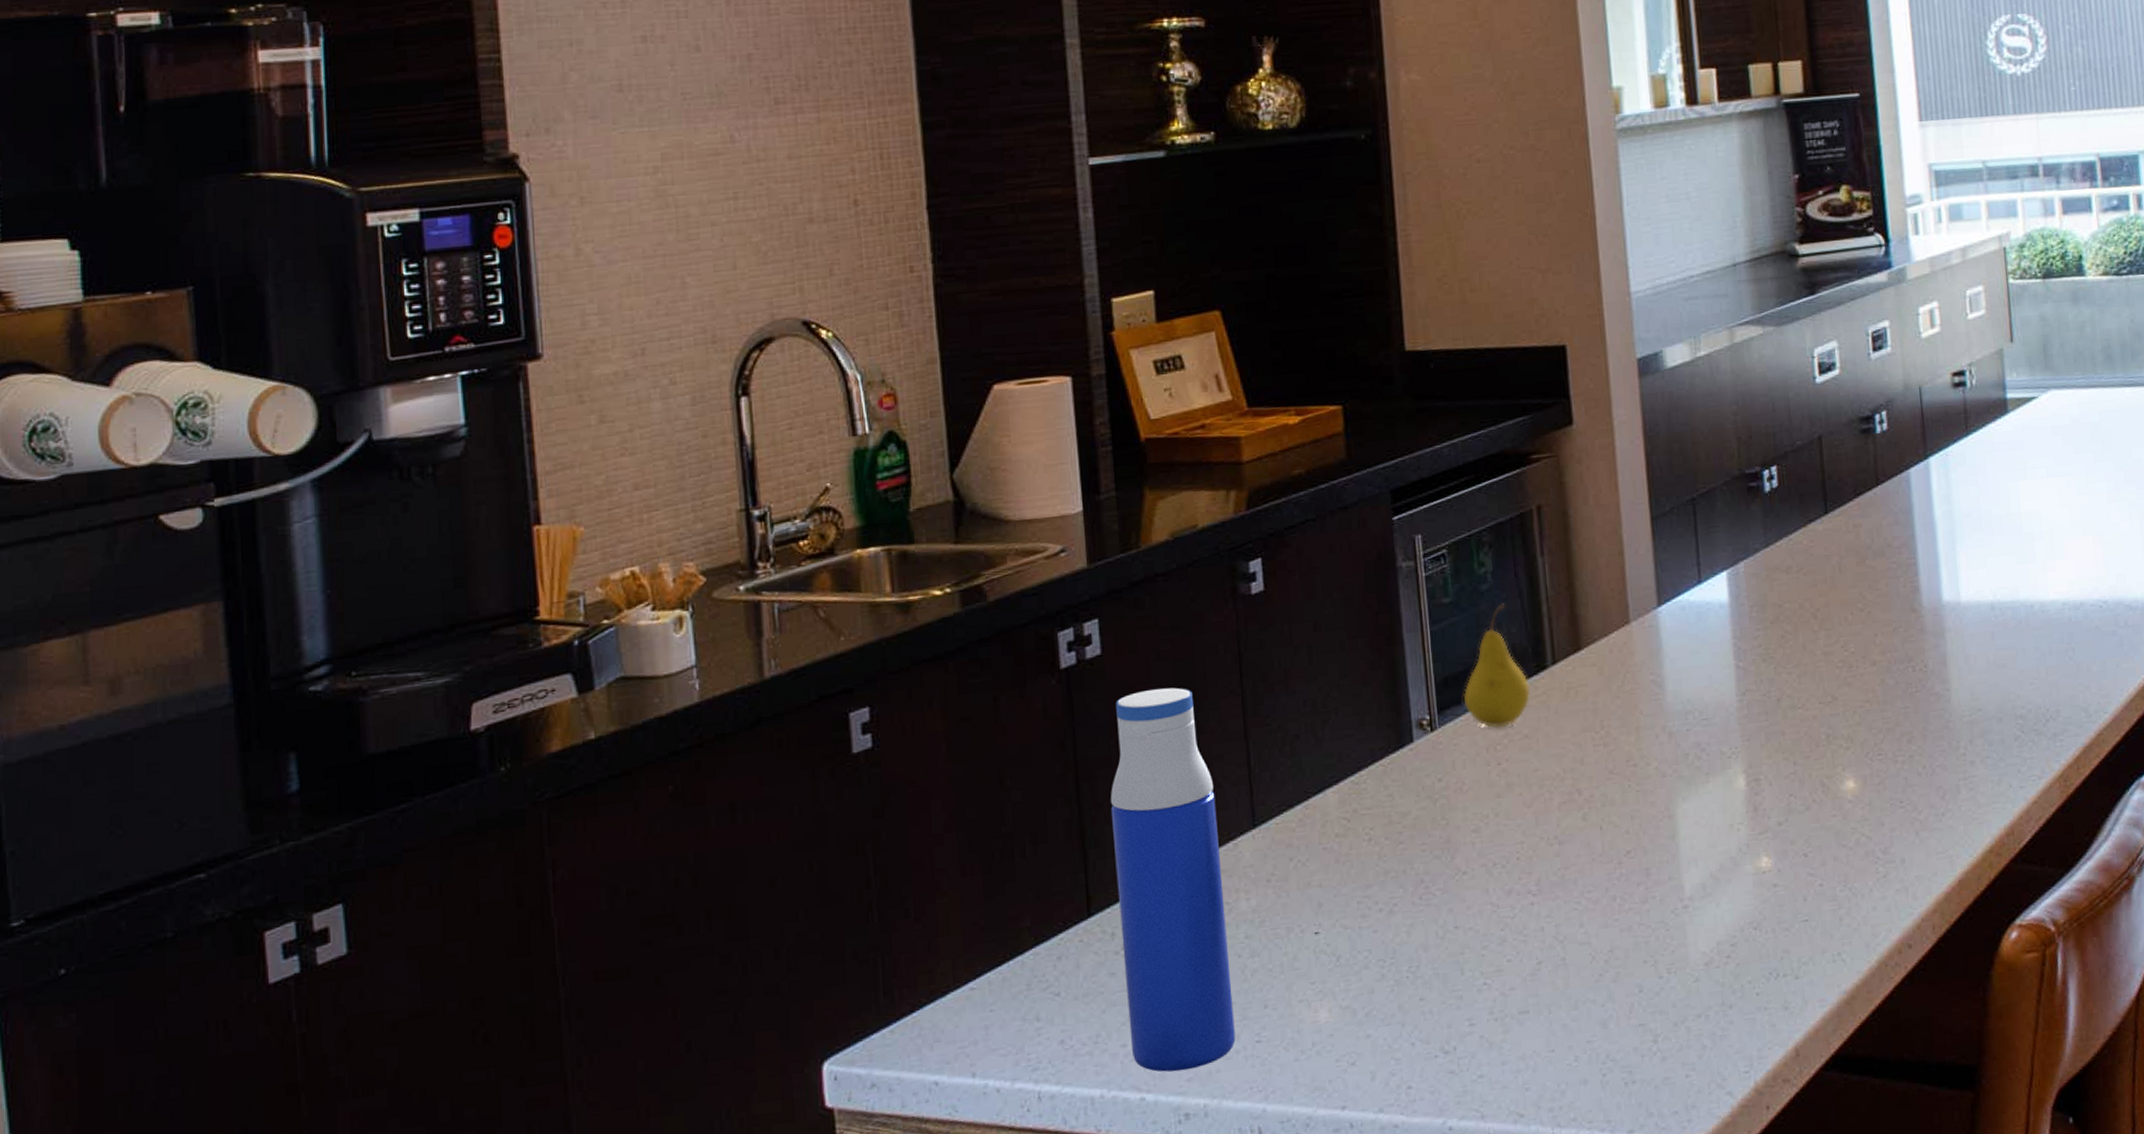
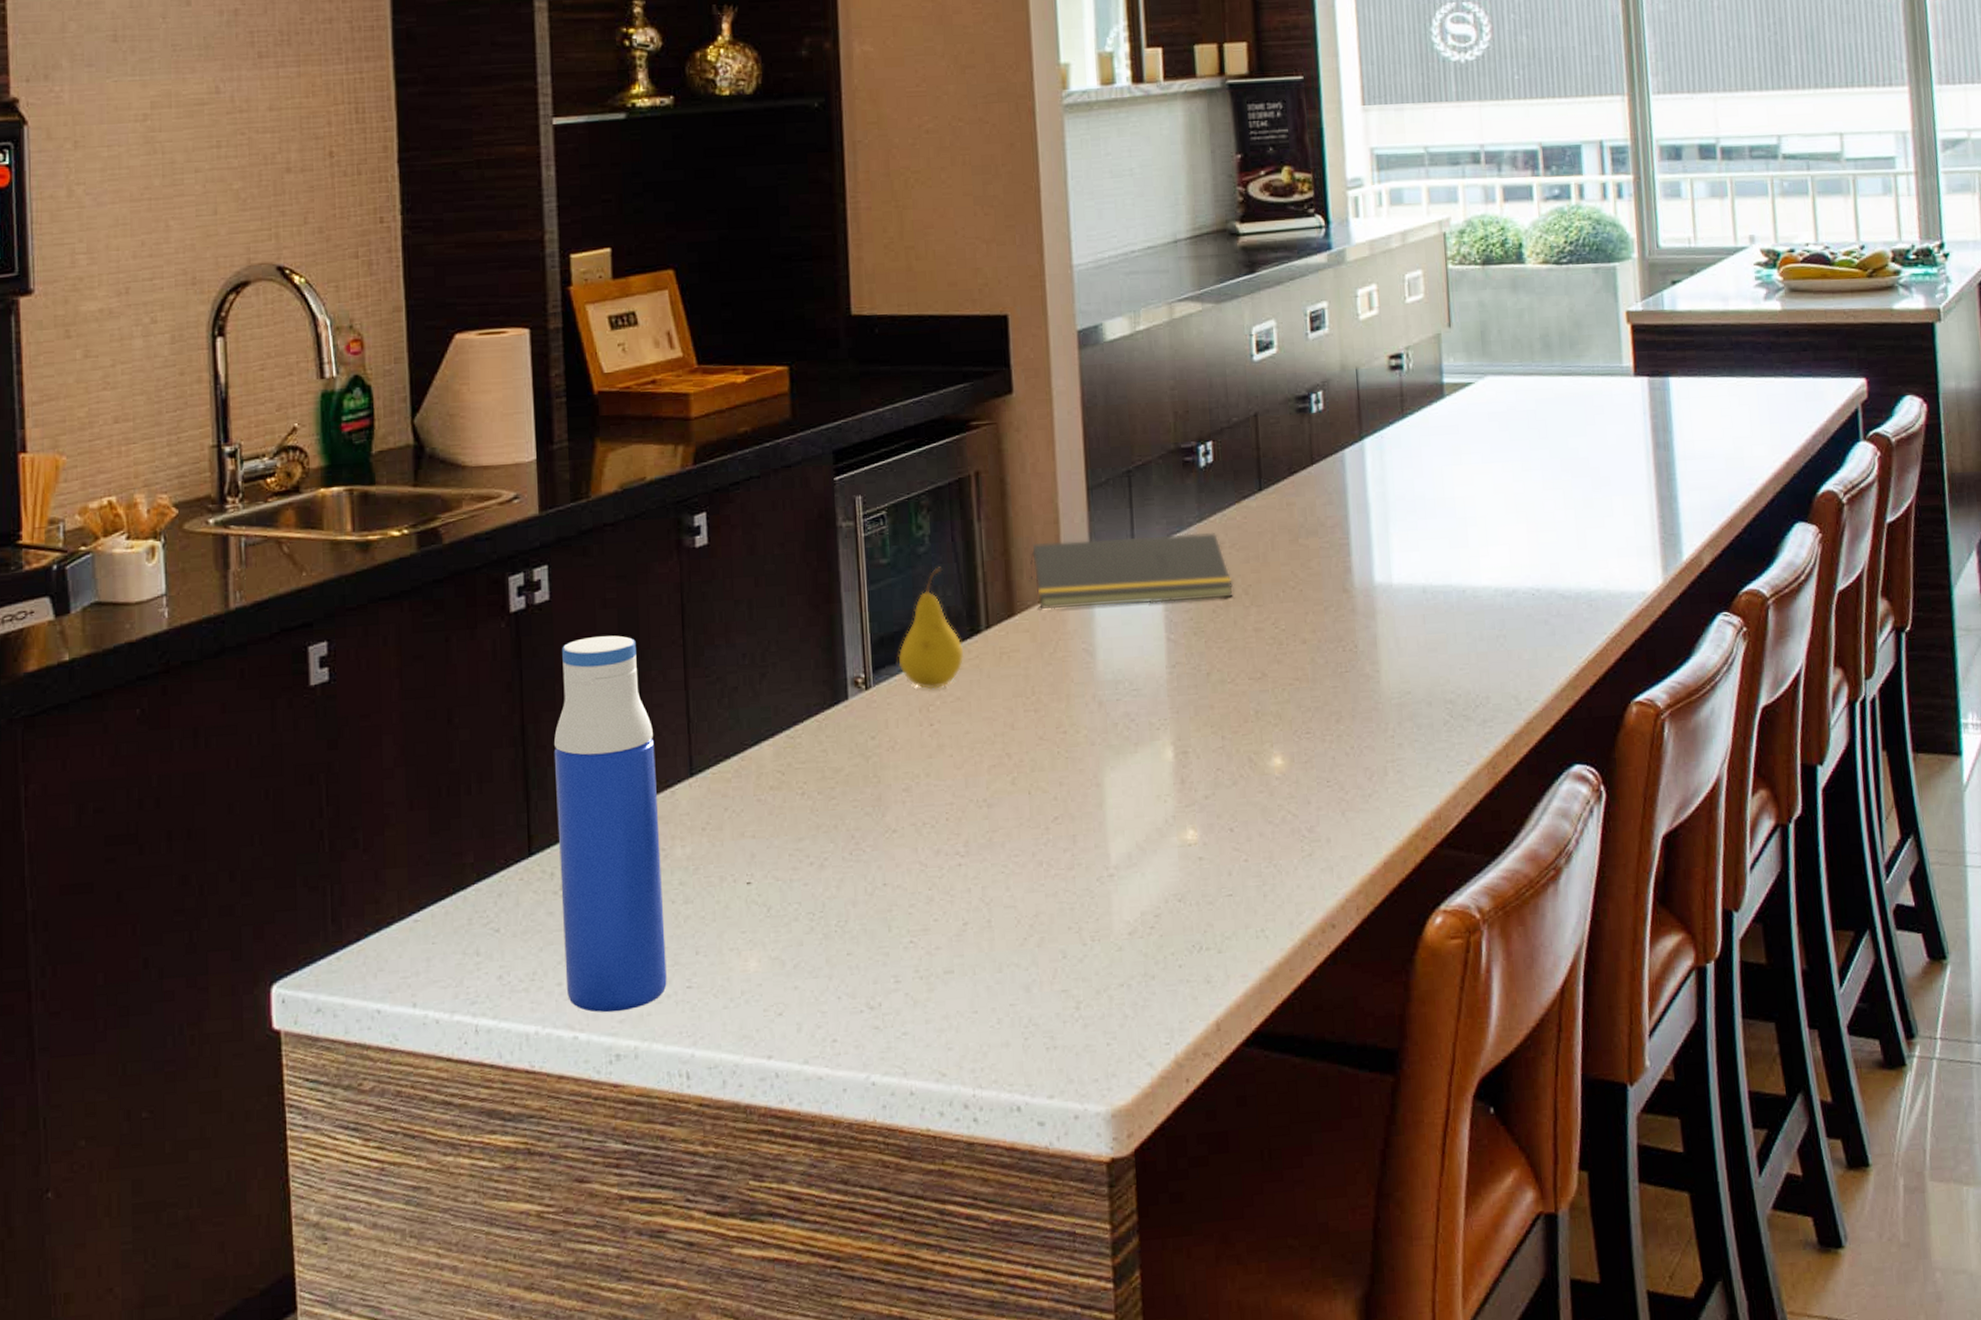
notepad: none [1594,558,1802,642] -> present [1029,533,1234,609]

